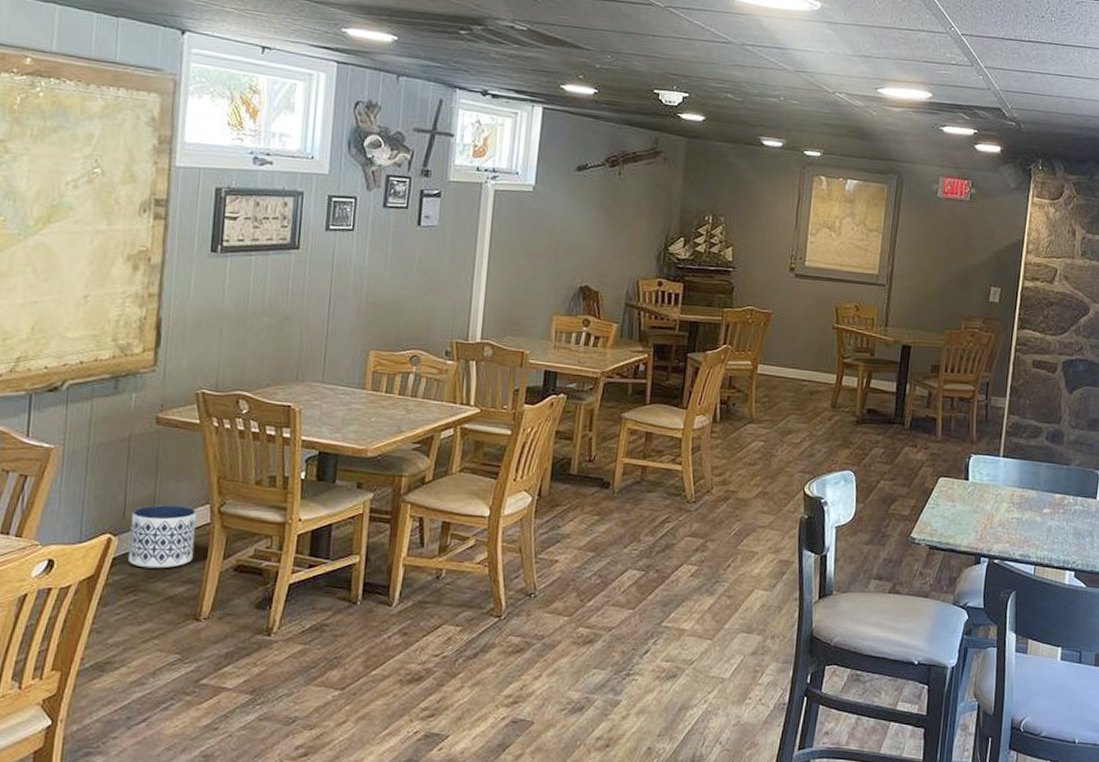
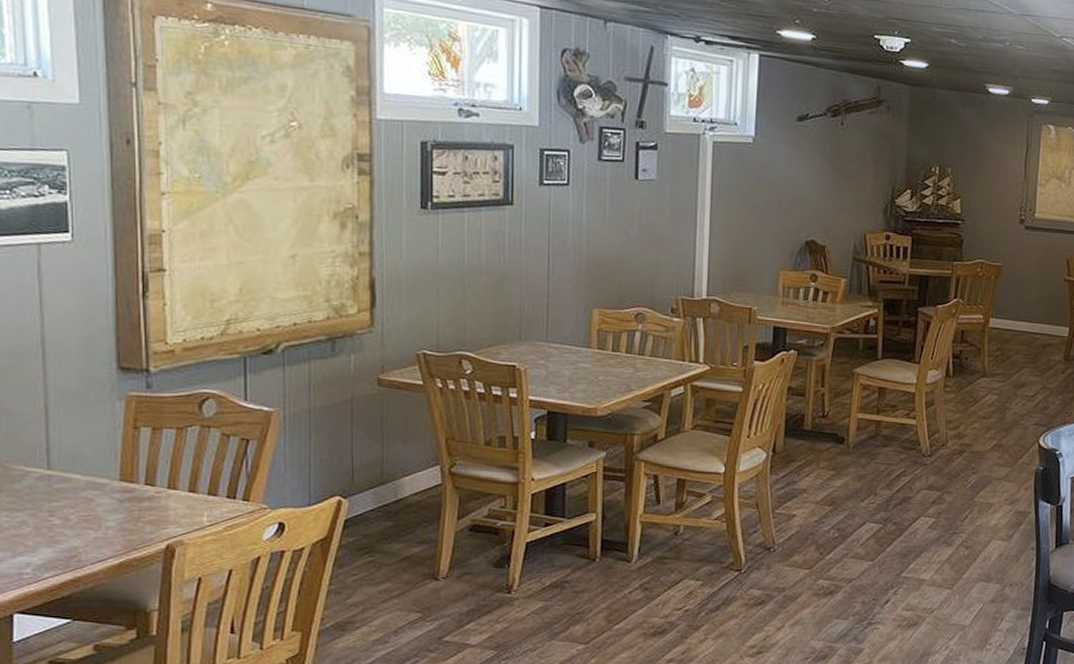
planter: present [127,504,196,569] -> none [360,466,428,530]

